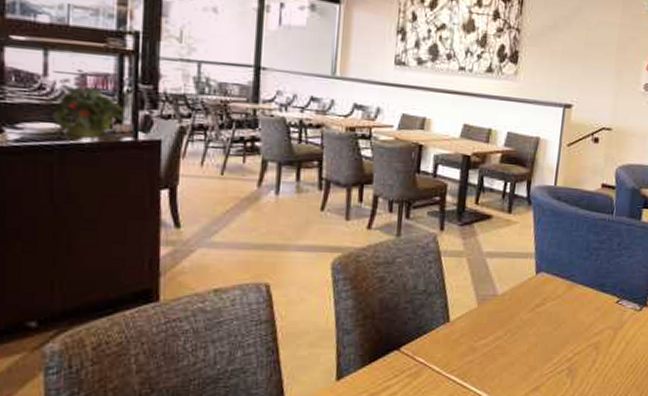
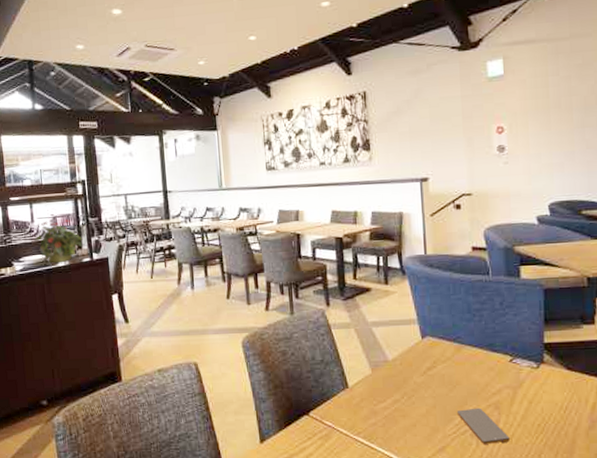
smartphone: none [558,347,603,383] -> present [457,407,510,444]

